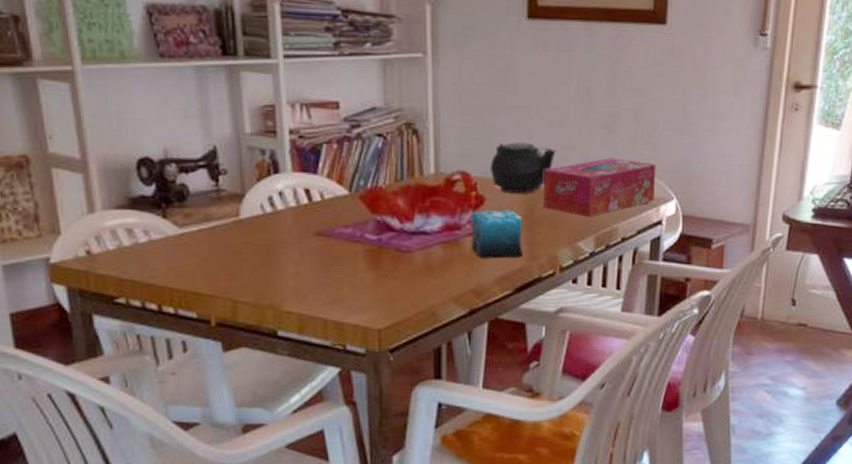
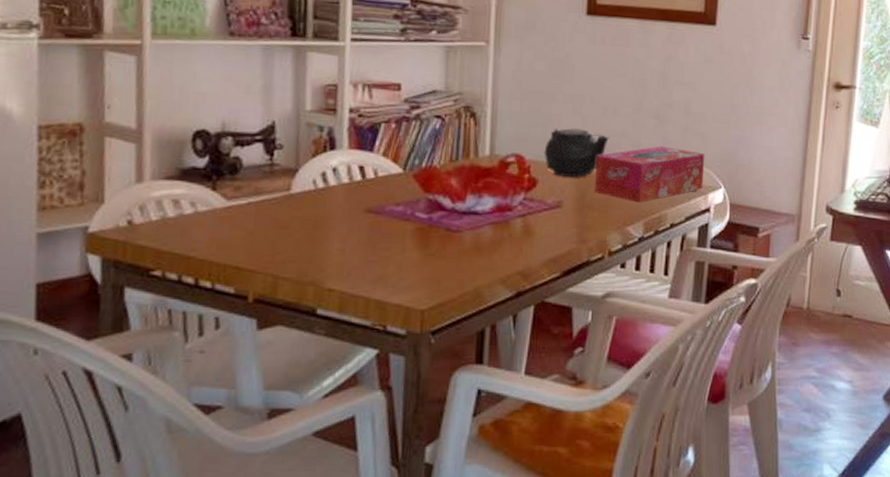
candle: present [471,210,523,259] -> none [522,193,574,241]

